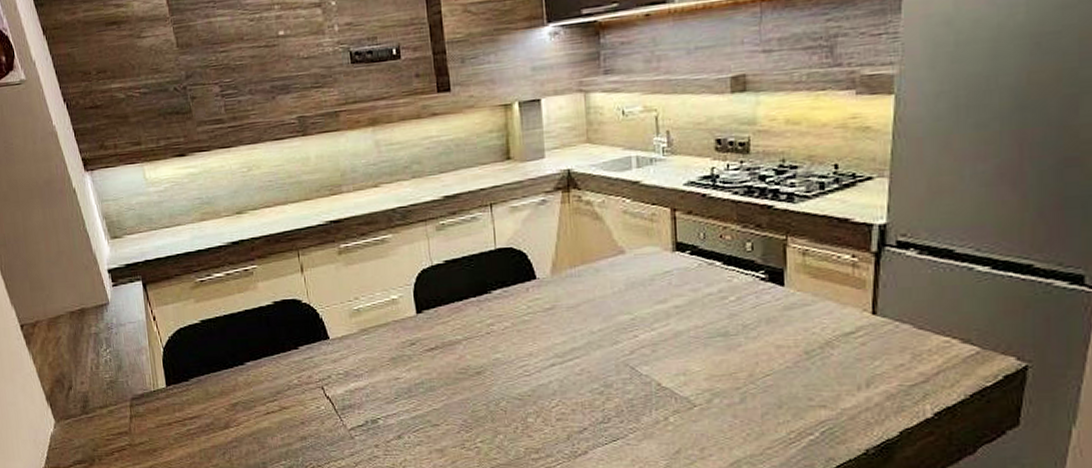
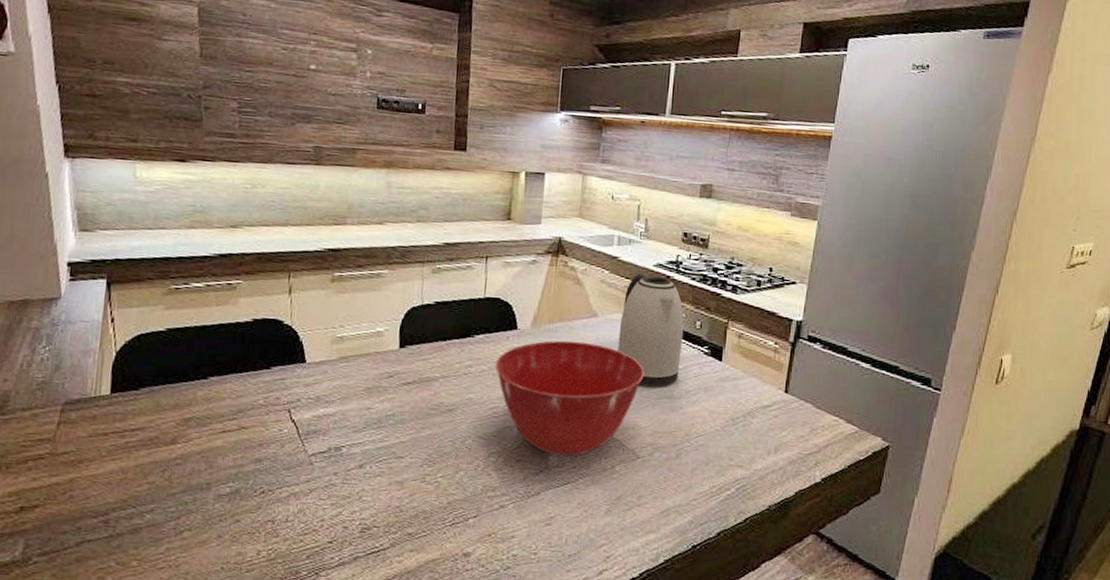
mixing bowl: none [518,283,689,412] -> present [495,340,644,457]
kettle: none [652,196,732,325] -> present [617,273,685,387]

